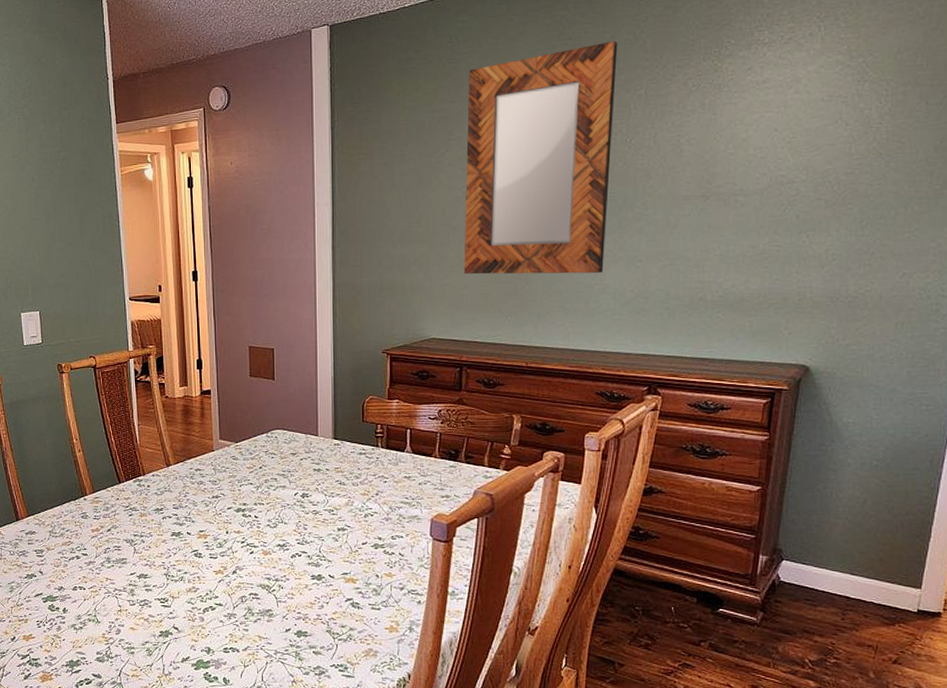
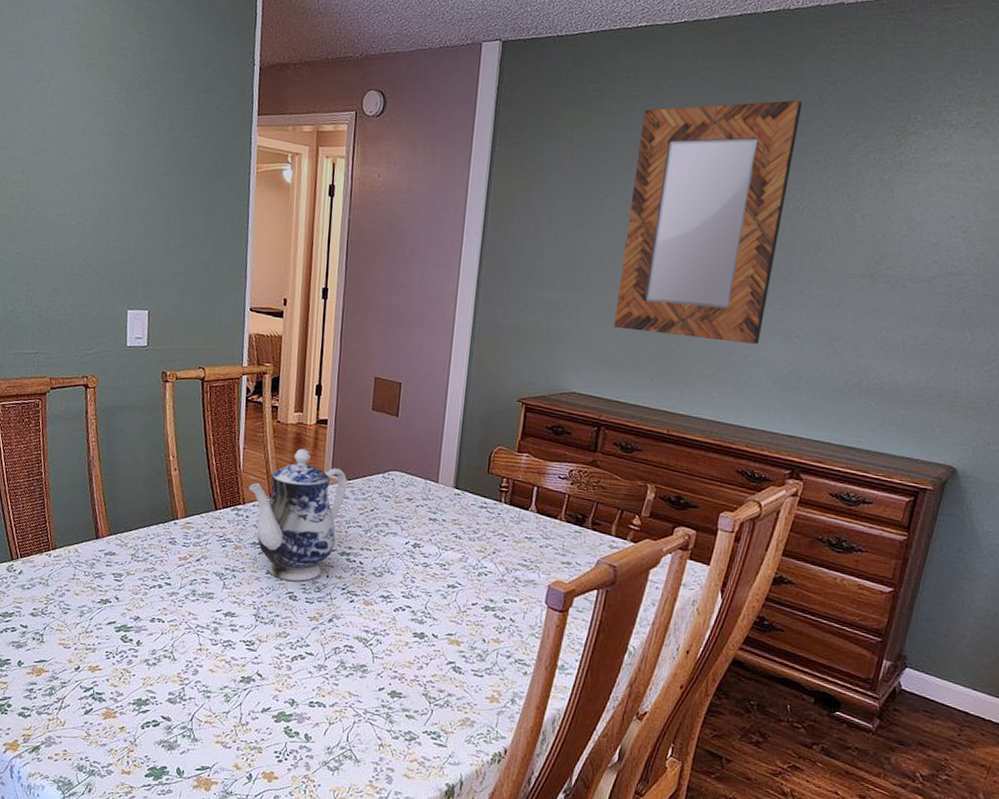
teapot: none [147,419,235,539] -> present [249,448,347,581]

